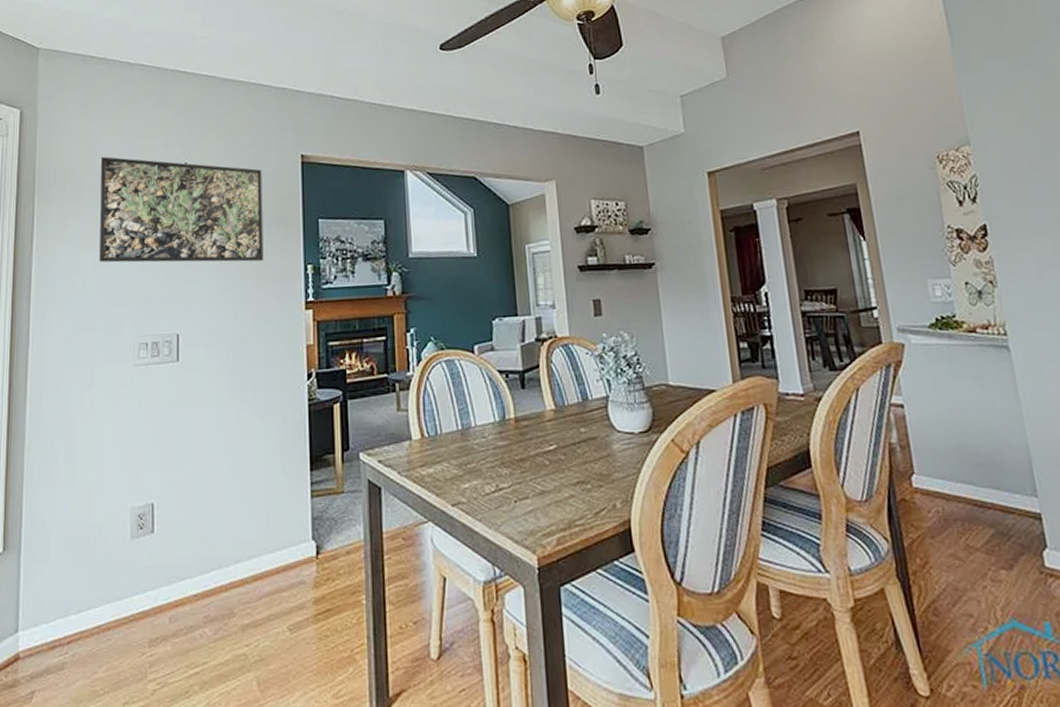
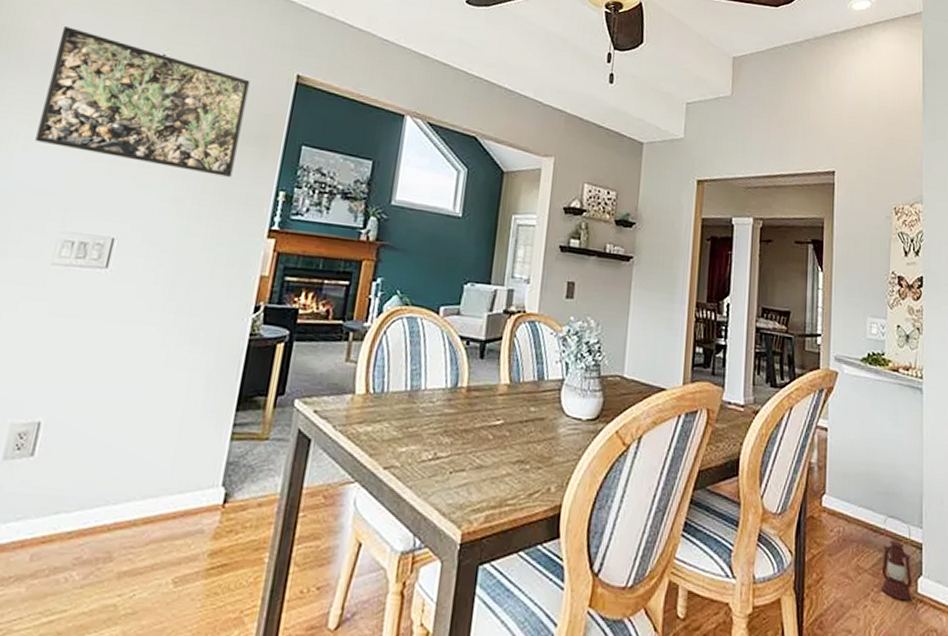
lantern: none [988,488,1040,577] -> present [882,516,913,601]

